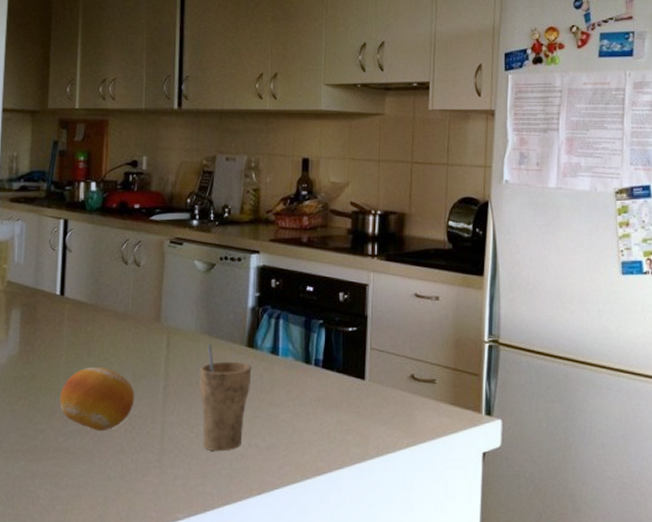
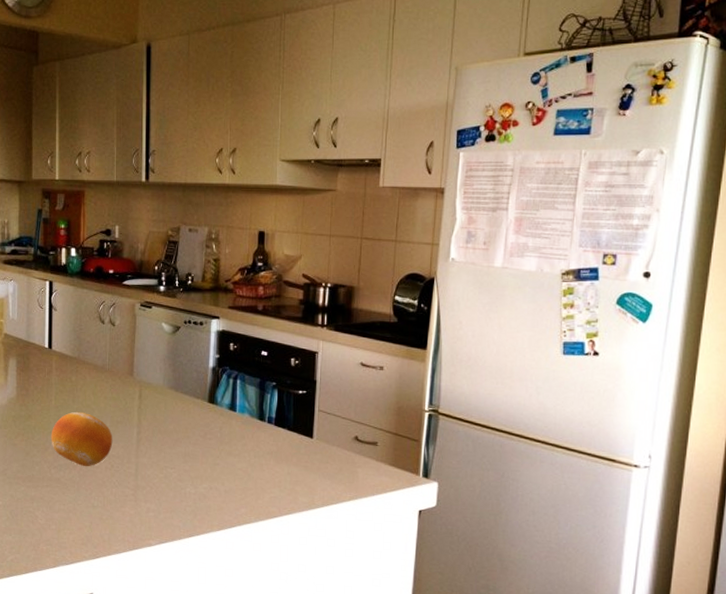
cup: present [199,345,252,452] -> none [167,398,213,492]

